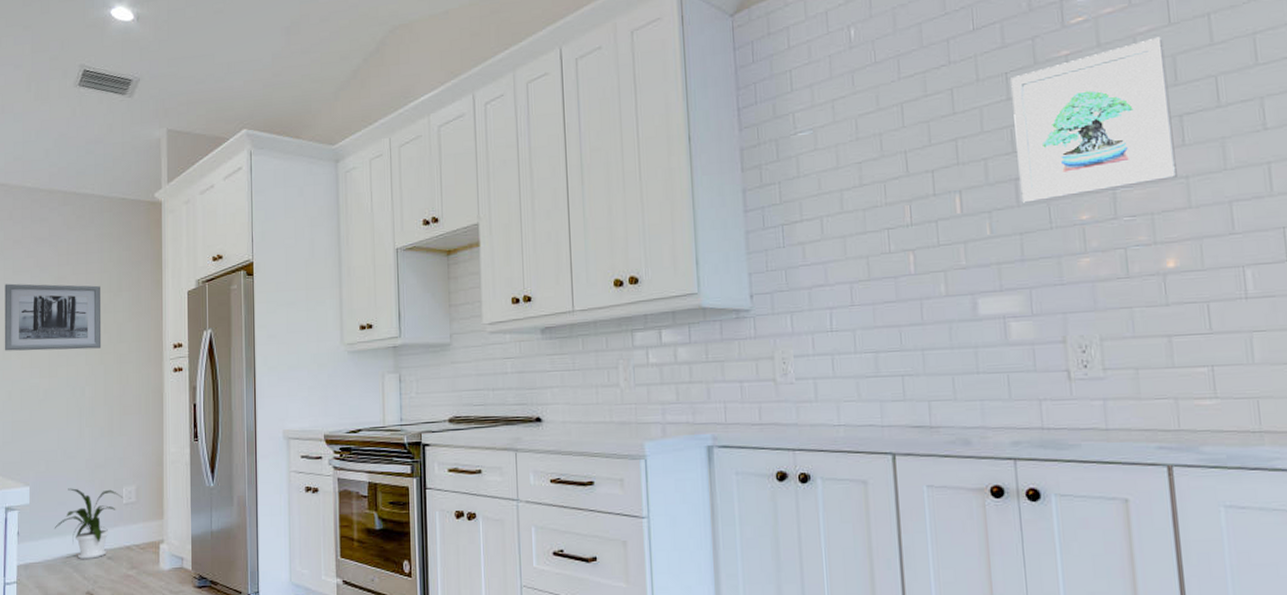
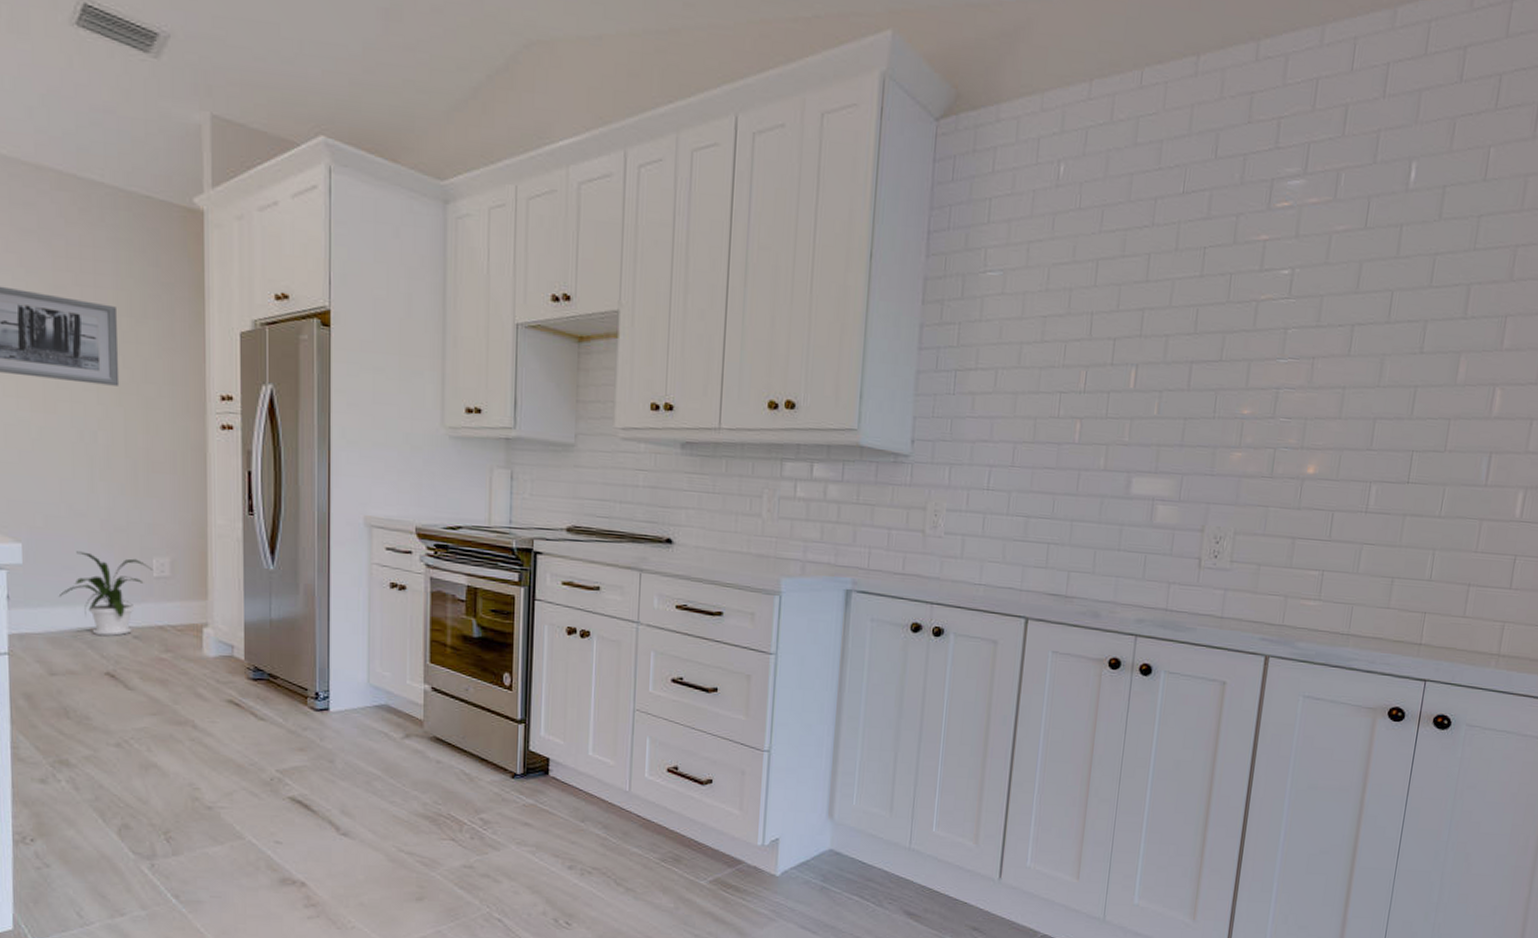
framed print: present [1010,37,1177,203] -> none [1193,239,1356,389]

